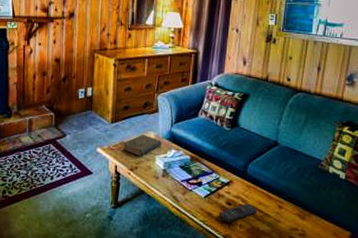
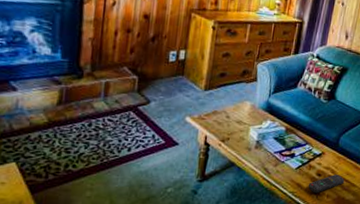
book: present [123,134,162,157] -> none [215,103,258,128]

